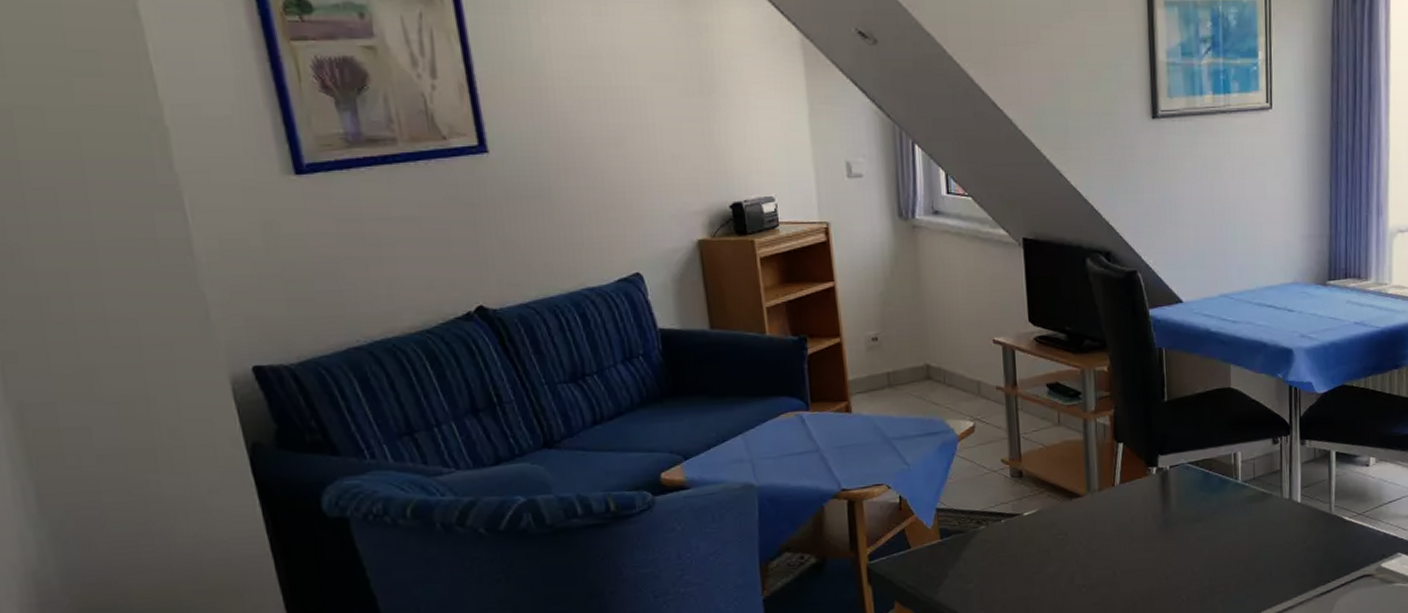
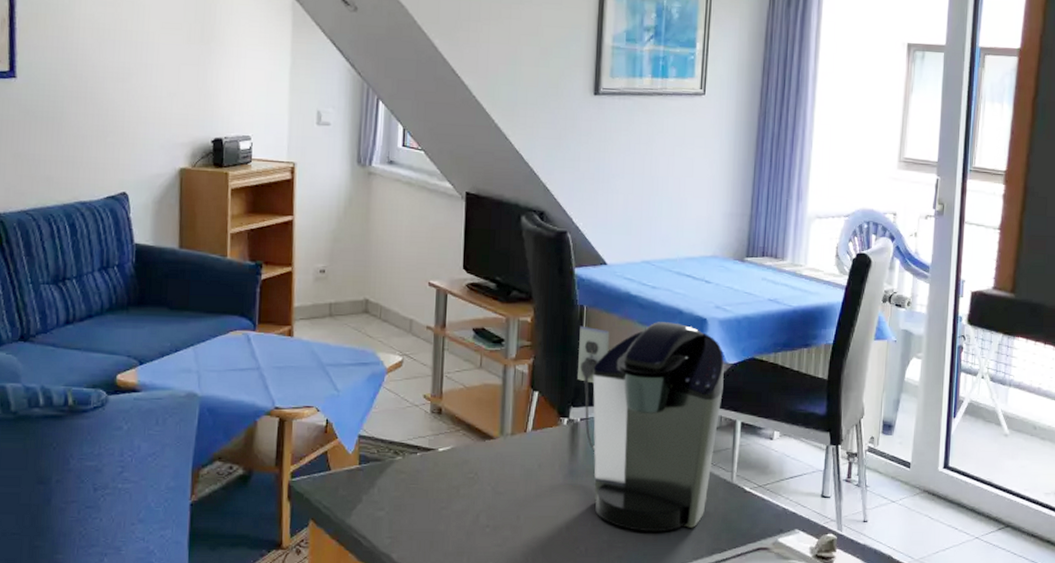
coffee maker: none [1160,356,1315,573] -> present [578,322,724,533]

